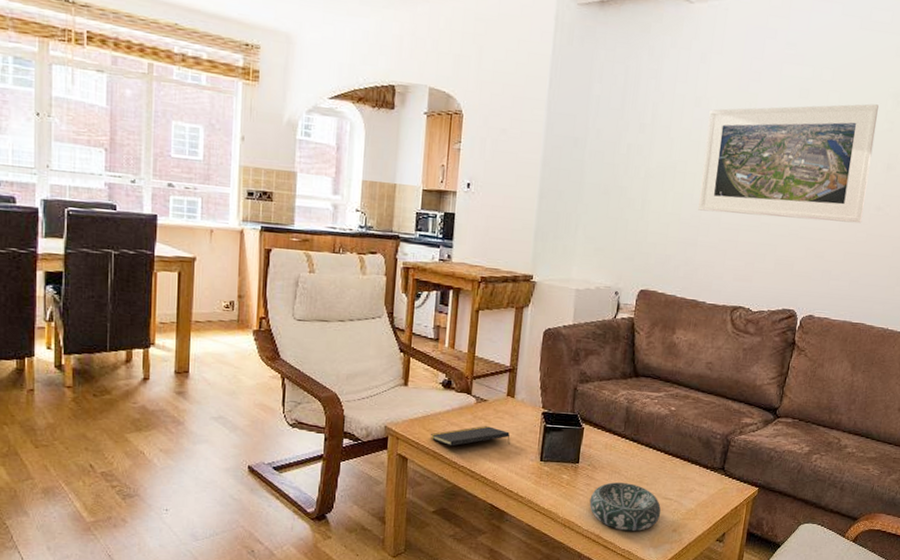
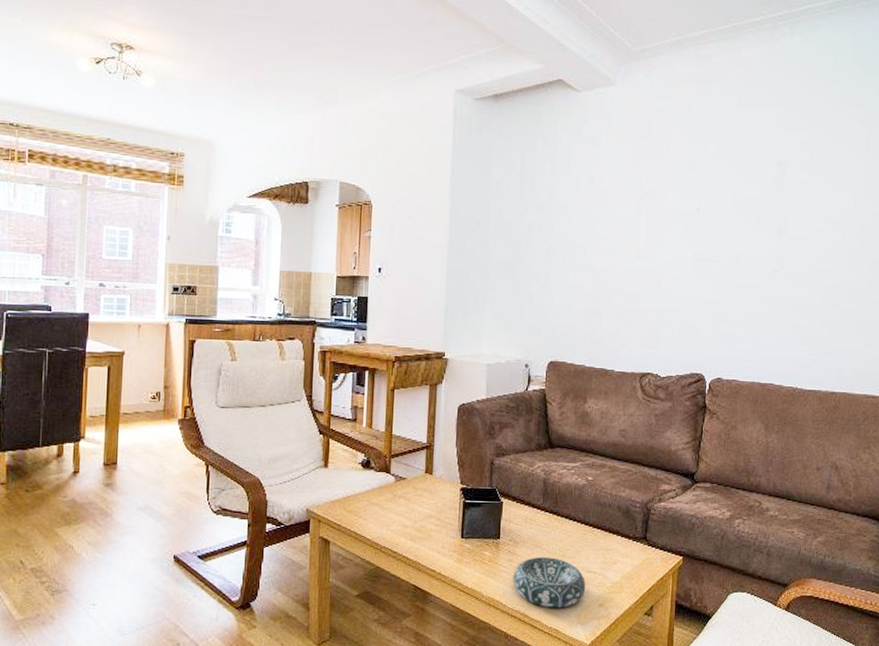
notepad: present [430,426,510,446] -> none [351,504,431,527]
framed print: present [698,103,879,224] -> none [600,173,765,286]

